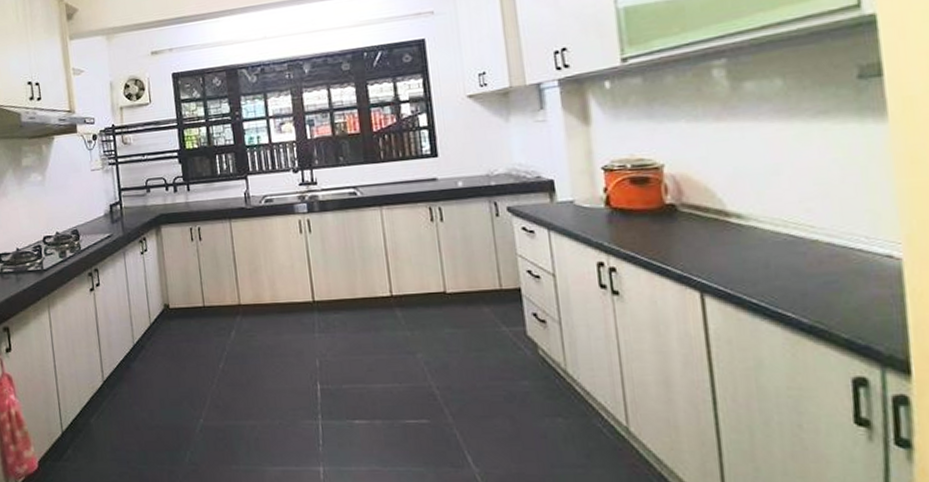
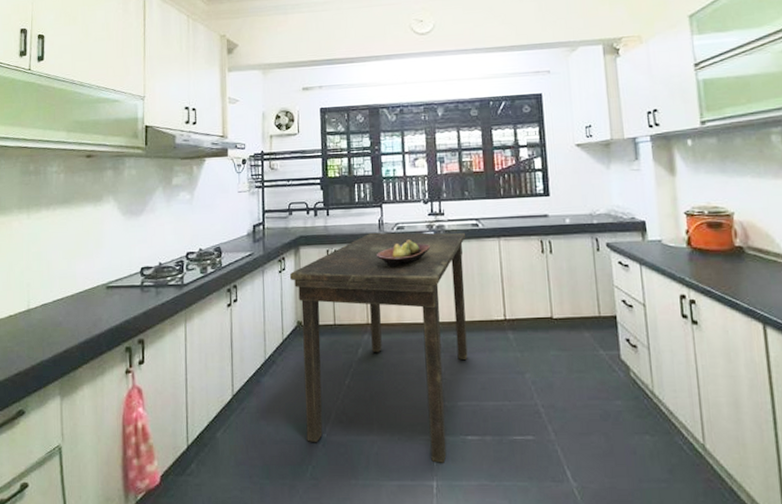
dining table: none [152,203,351,448] -> present [289,232,468,463]
fruit bowl: none [243,213,304,244] -> present [376,239,431,267]

